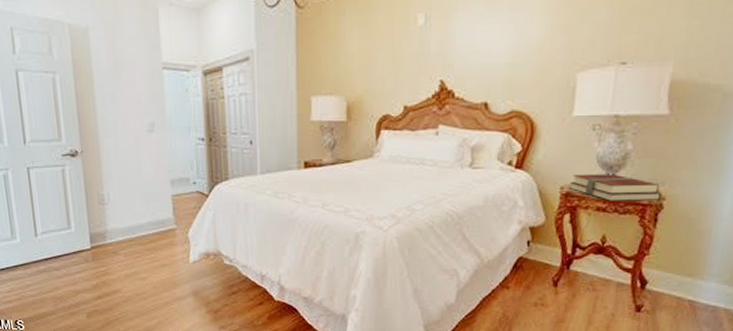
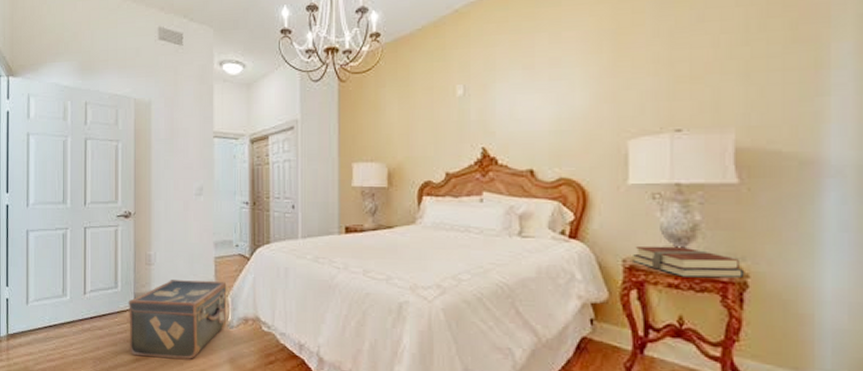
suitcase: none [85,219,188,295] -> present [129,280,227,359]

